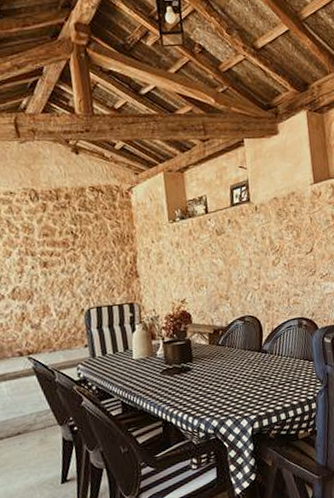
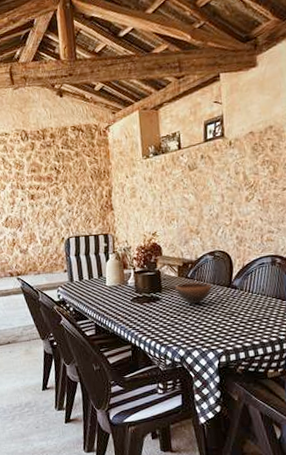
bowl: none [207,348,243,373] -> present [175,282,212,305]

